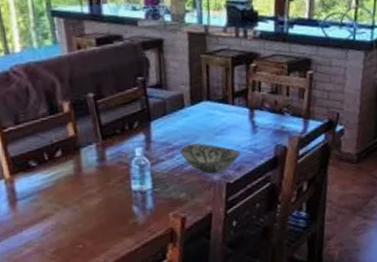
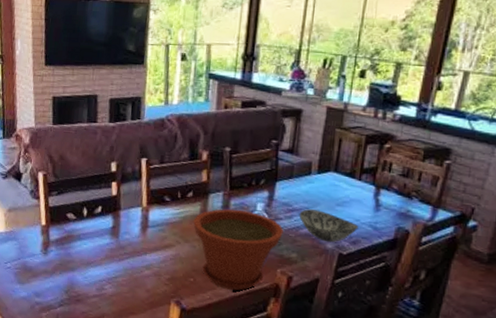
plant pot: none [68,159,168,247] -> present [193,209,284,291]

